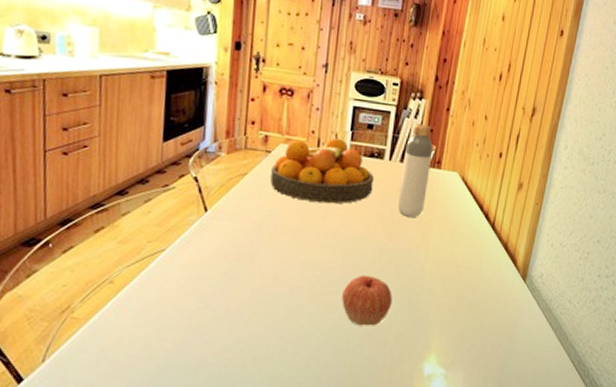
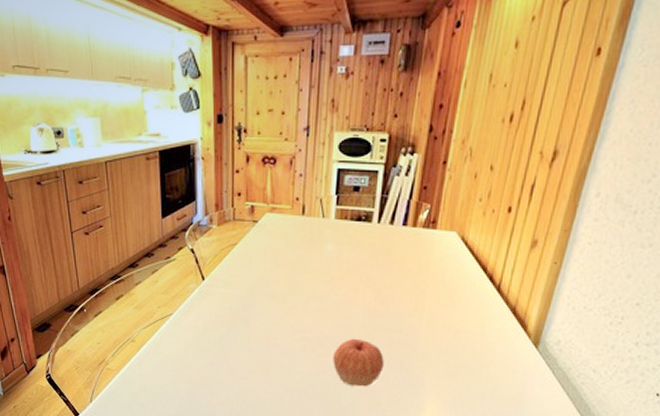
fruit bowl: present [270,138,374,204] -> none [259,204,362,270]
bottle: present [397,123,433,217] -> none [387,181,428,281]

